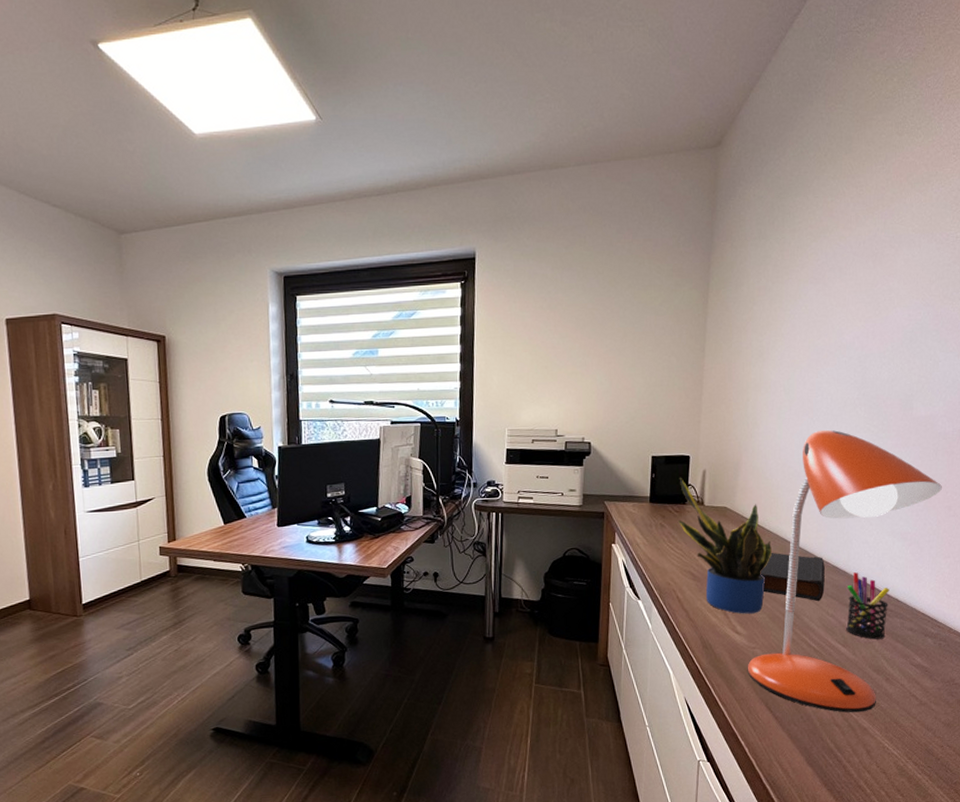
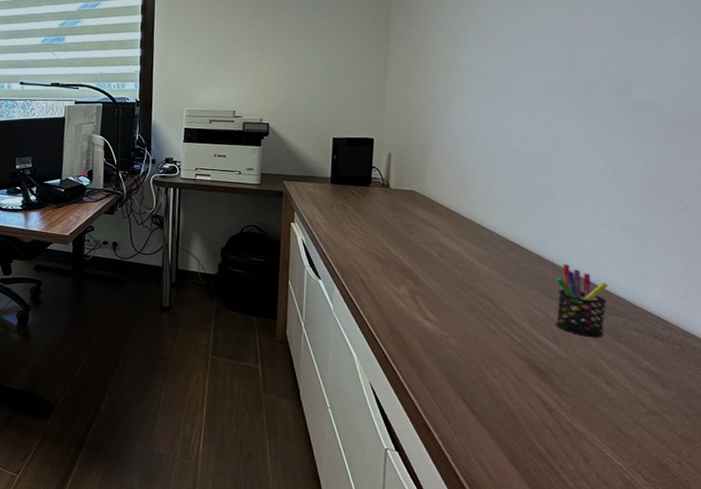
potted plant: present [678,478,772,614] -> none [362,160,466,301]
desk lamp: present [747,429,942,713] -> none [440,114,670,416]
book: present [760,552,825,602] -> none [453,238,529,293]

